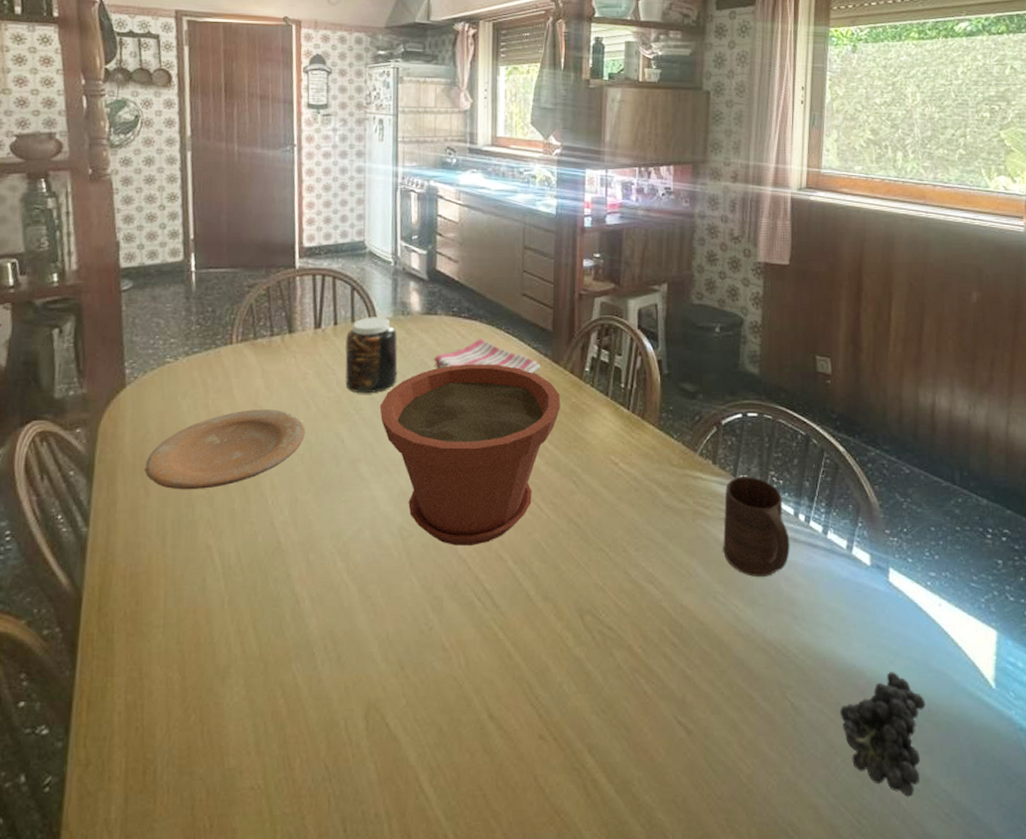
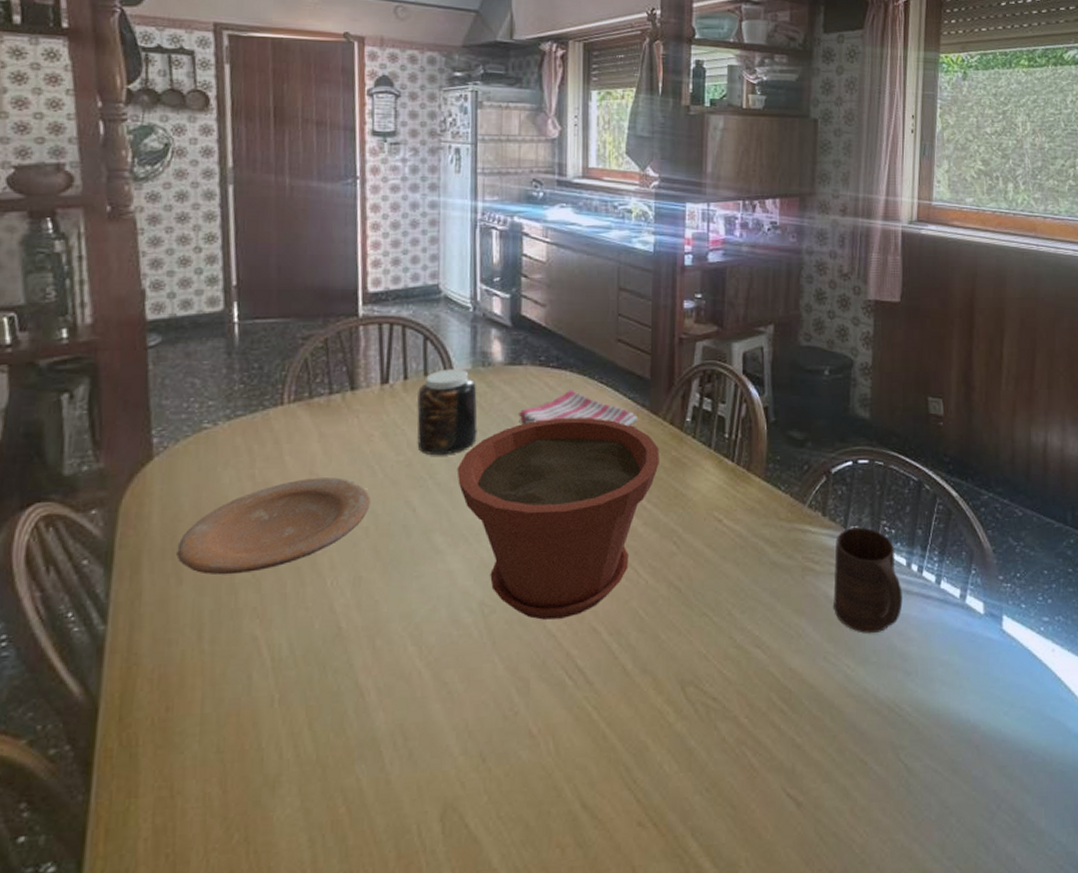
fruit: present [840,672,926,797] -> none [954,723,1040,853]

